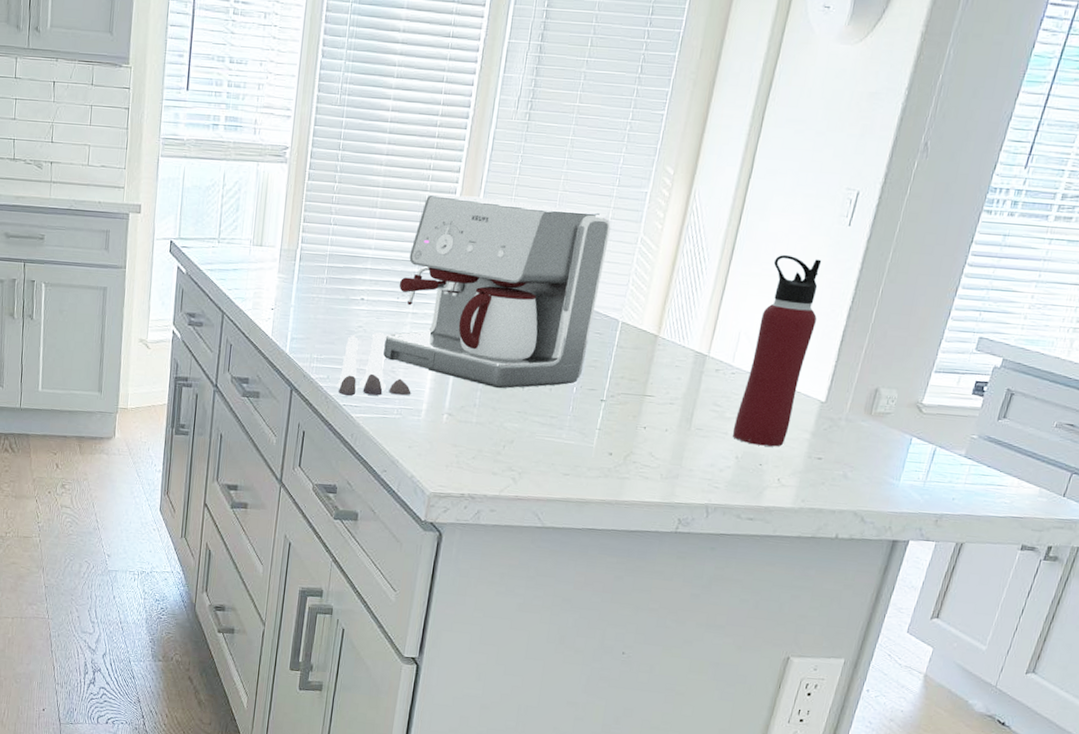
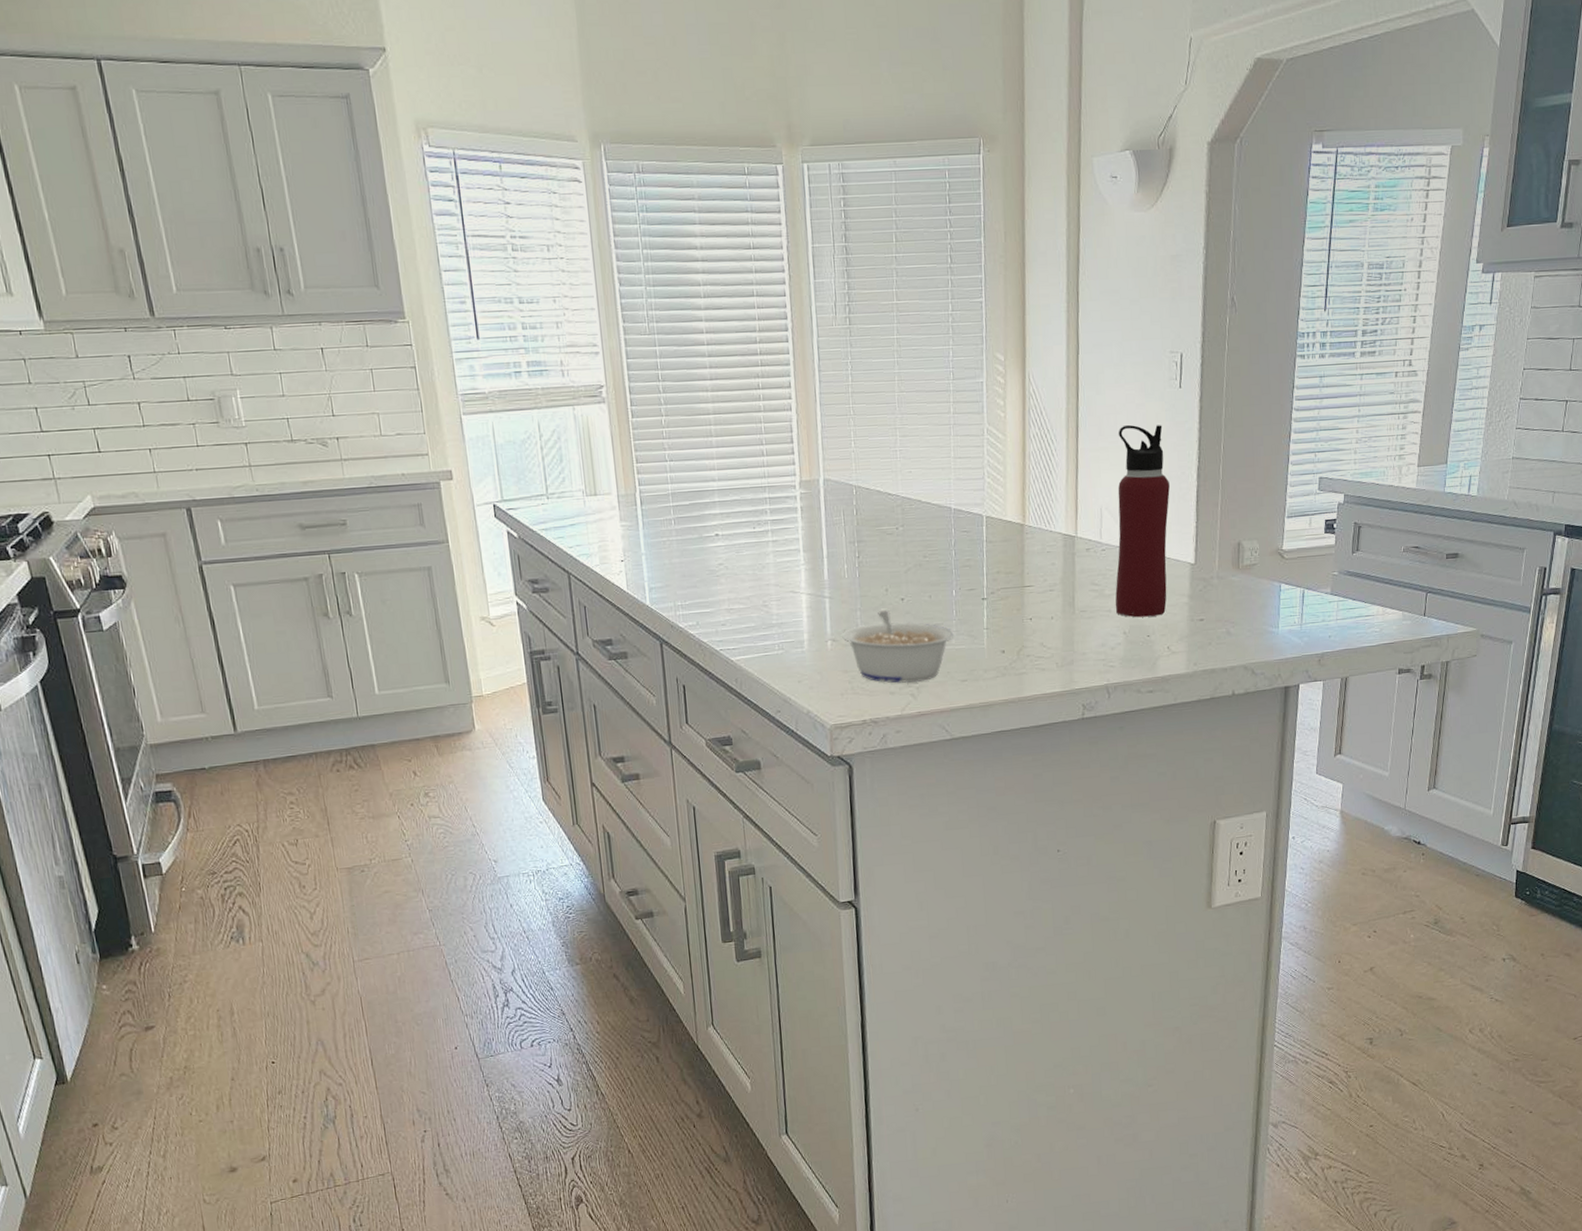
salt and pepper shaker set: present [336,332,411,397] -> none [707,567,789,640]
coffee maker: present [383,194,611,389] -> none [749,409,958,605]
legume: none [458,394,568,468] -> present [842,609,956,683]

